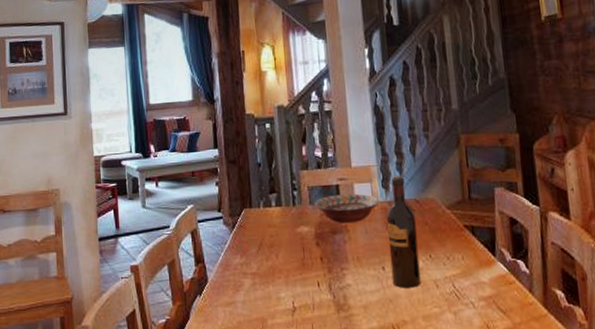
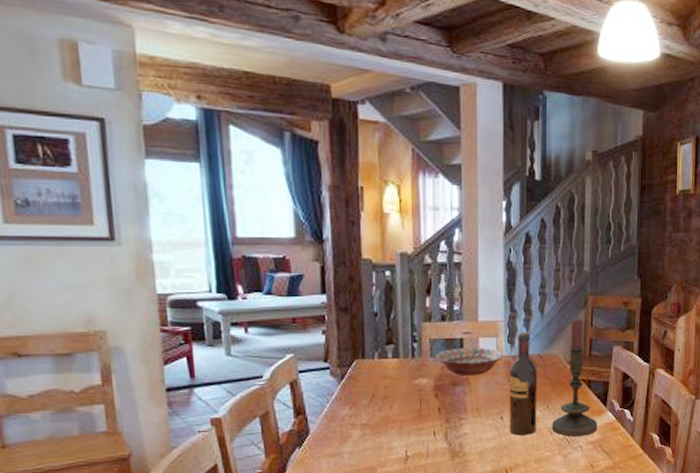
candle: none [437,156,489,291] -> present [552,316,598,437]

